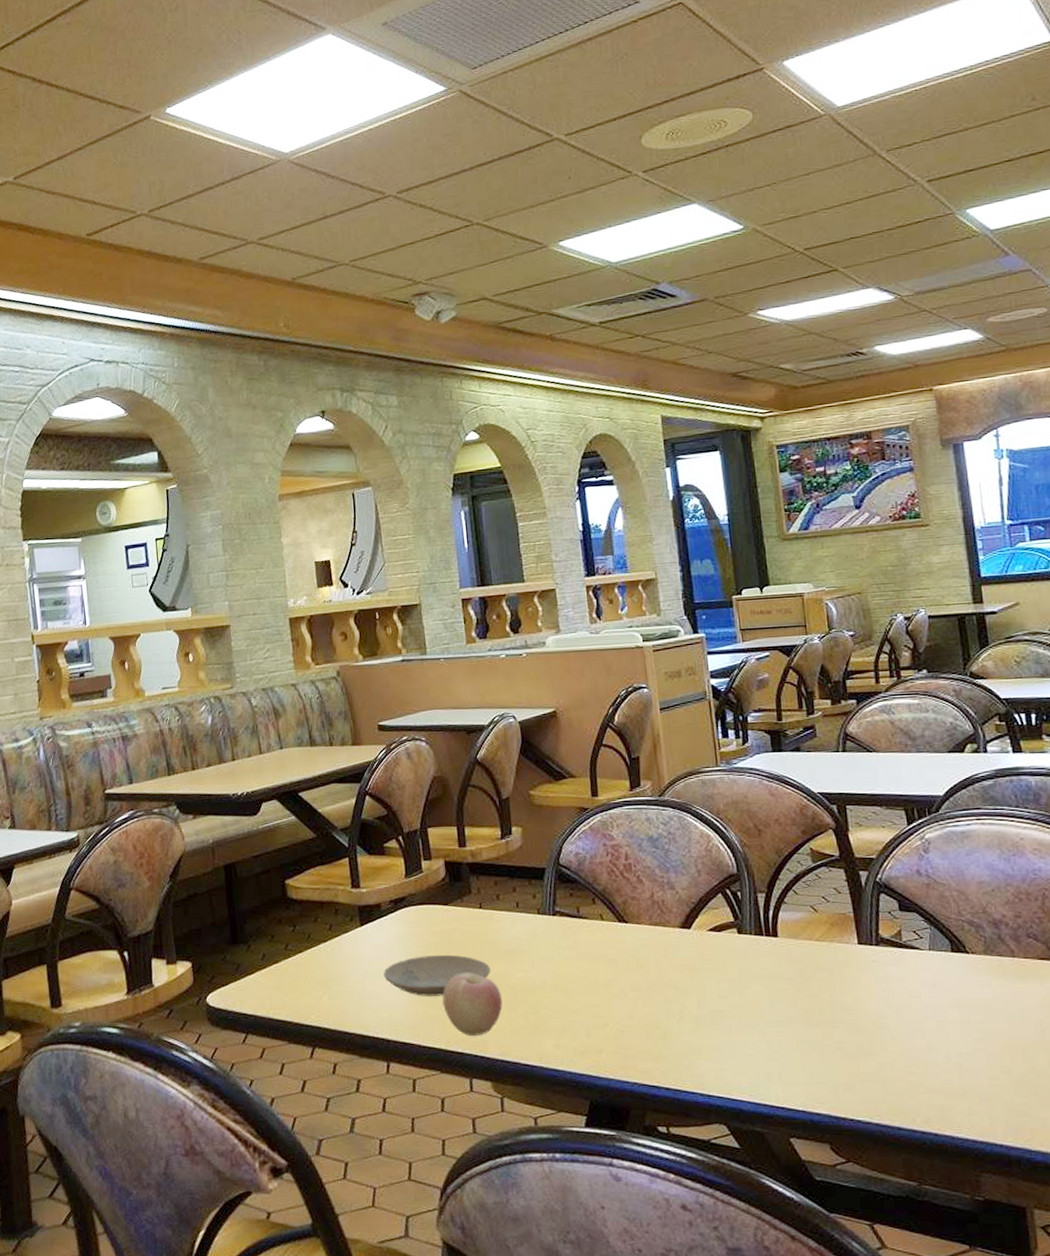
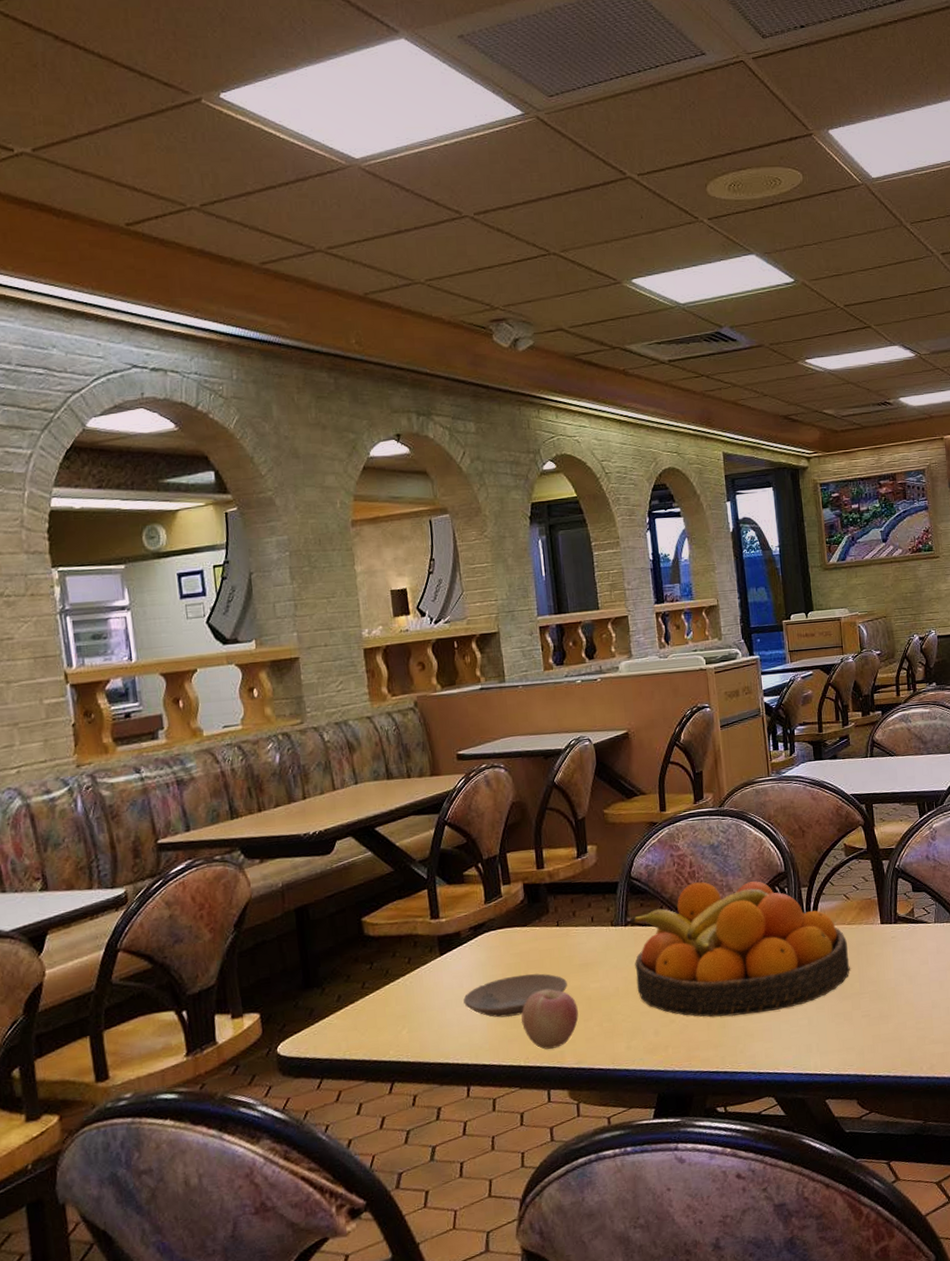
fruit bowl: none [557,876,819,1028] -> present [629,881,850,1017]

